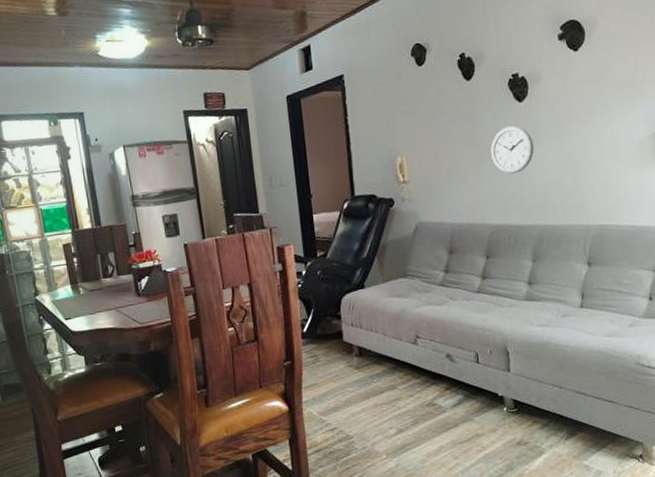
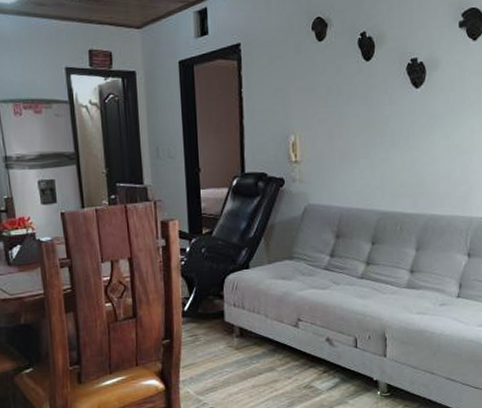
wall clock: present [490,125,534,174] -> none [384,111,426,161]

